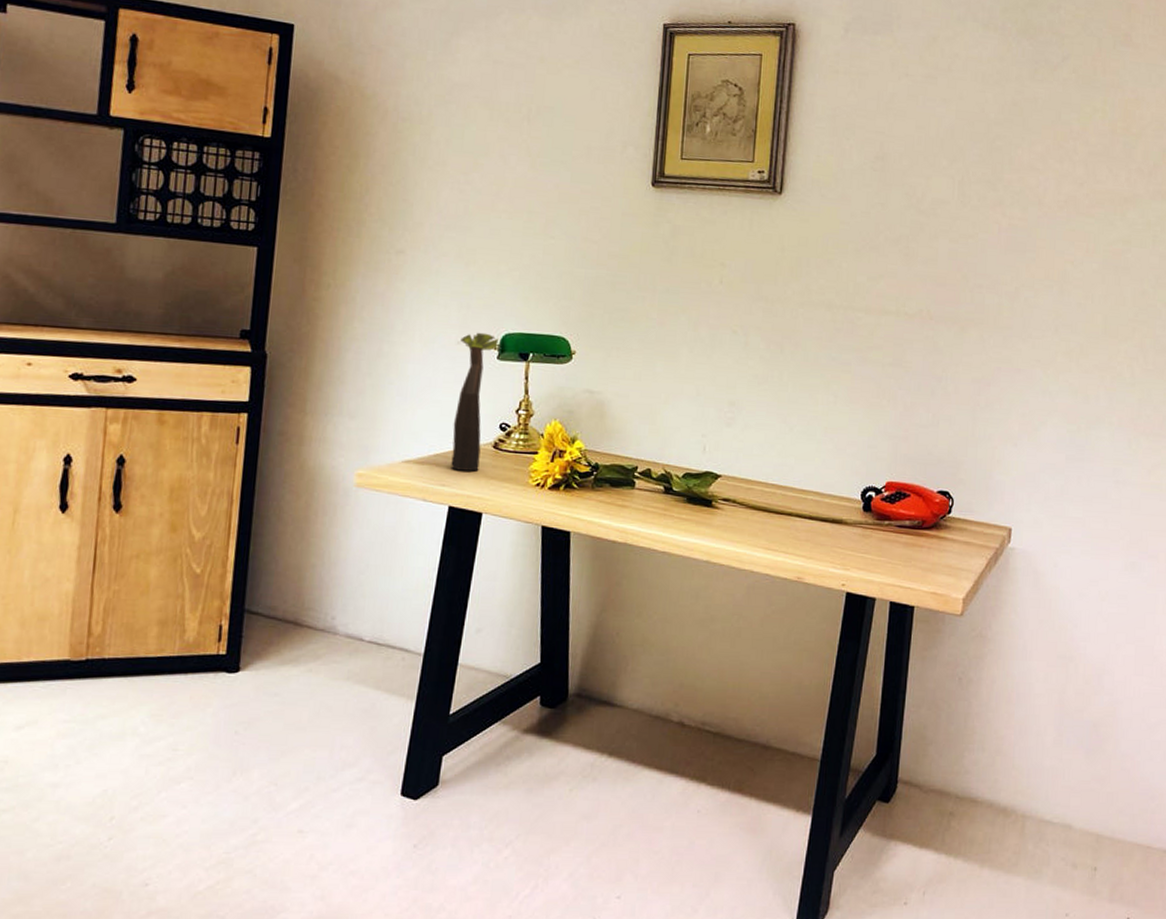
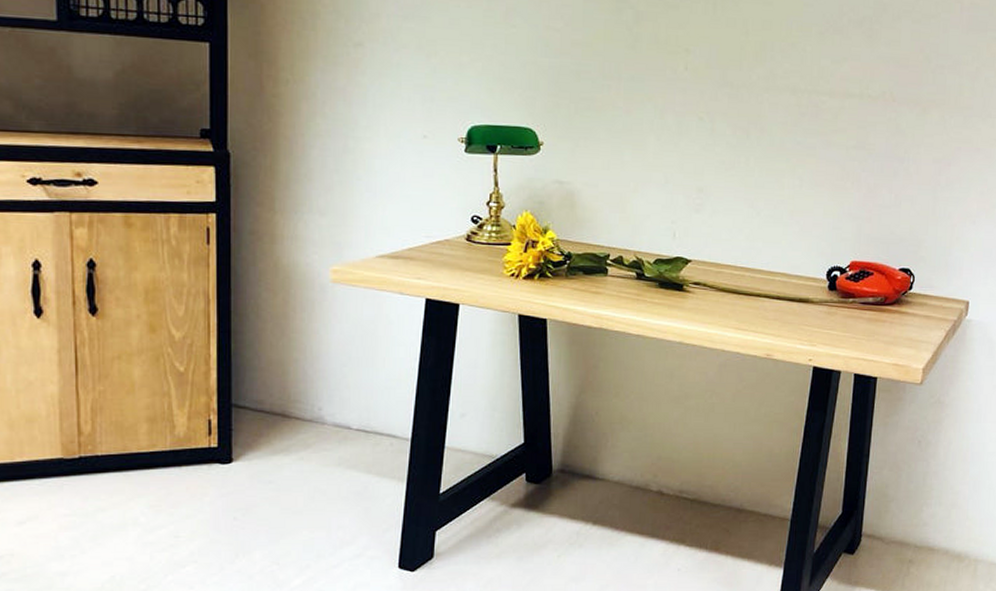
plant: present [451,332,498,471] -> none [425,125,465,264]

